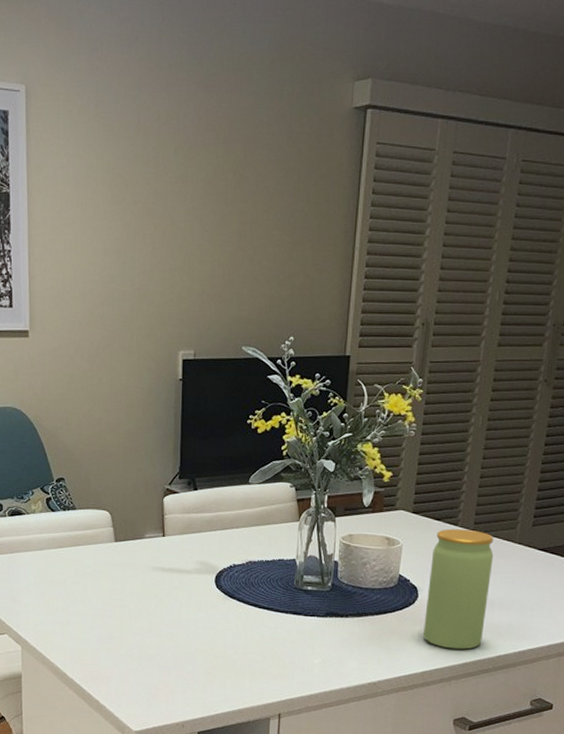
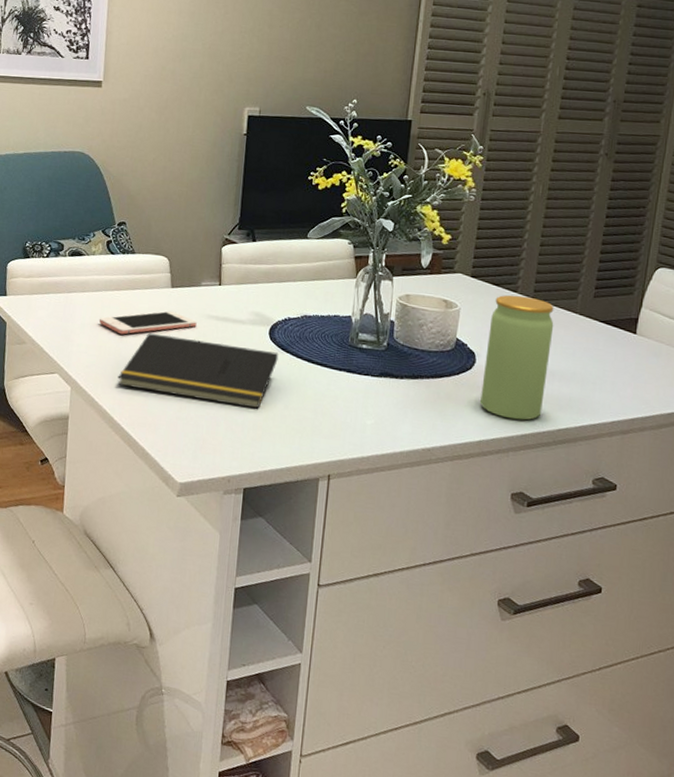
cell phone: none [44,565,143,592] -> present [99,311,197,335]
notepad: none [67,588,226,656] -> present [118,333,279,409]

